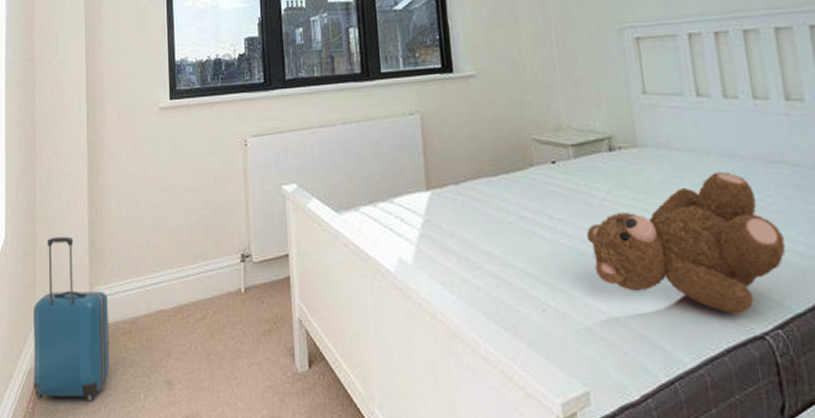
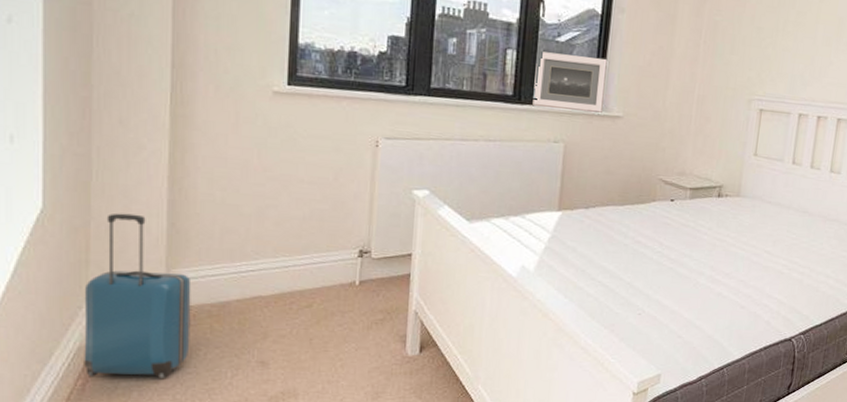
picture frame: none [378,17,454,81] -> present [532,52,607,113]
teddy bear: present [586,172,786,314] -> none [685,223,823,324]

